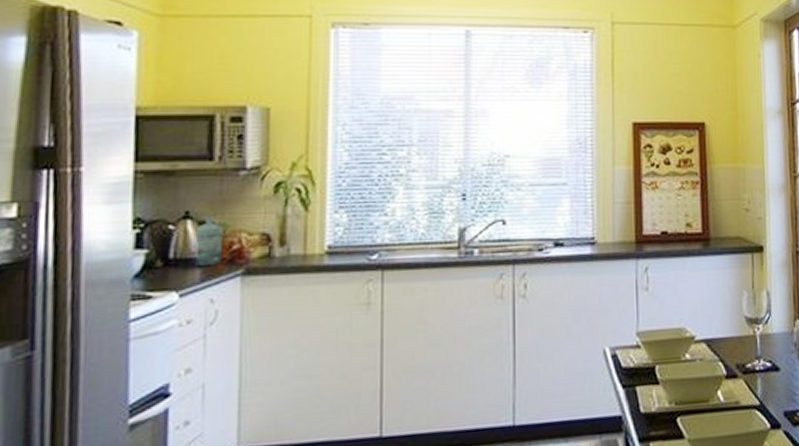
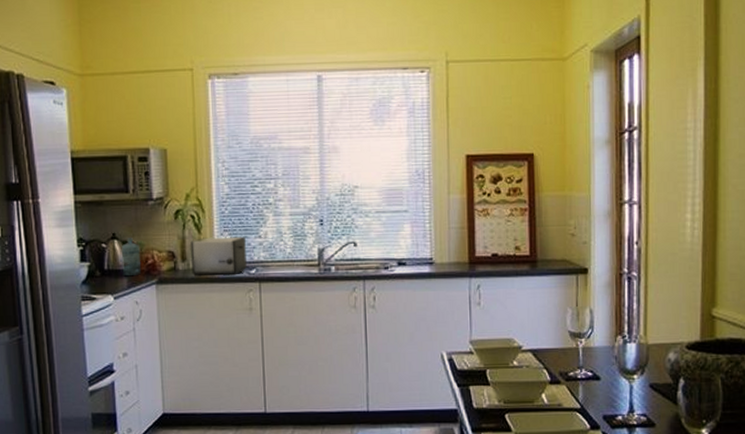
toaster: none [292,214,367,265] -> present [190,236,247,277]

